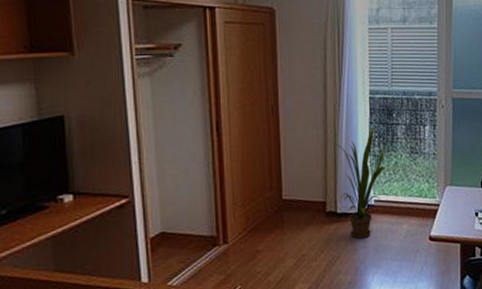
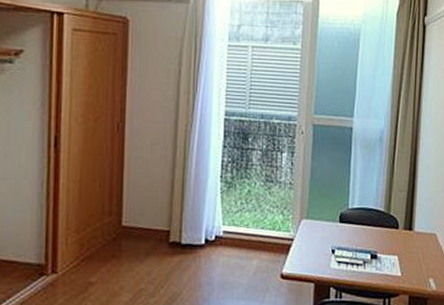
house plant: present [334,127,389,239] -> none [183,151,243,274]

